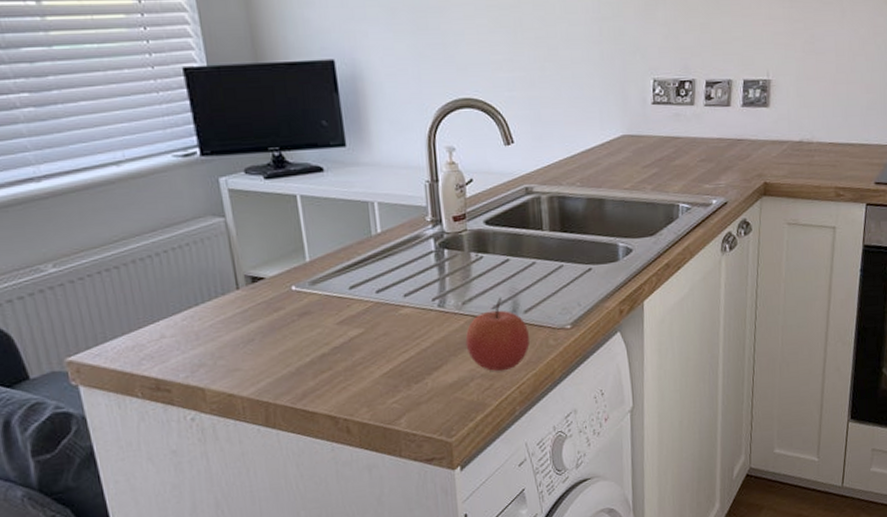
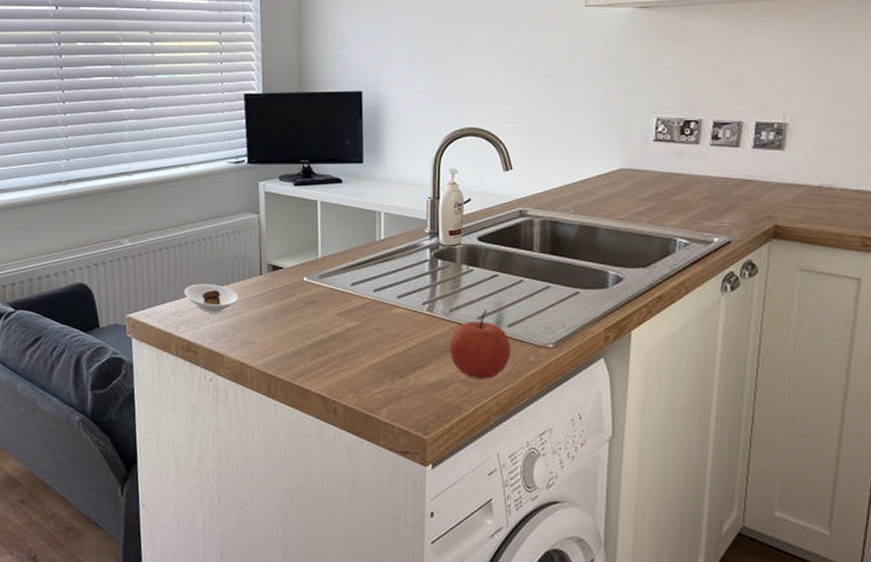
saucer: none [140,307,213,342] -> present [184,284,238,313]

